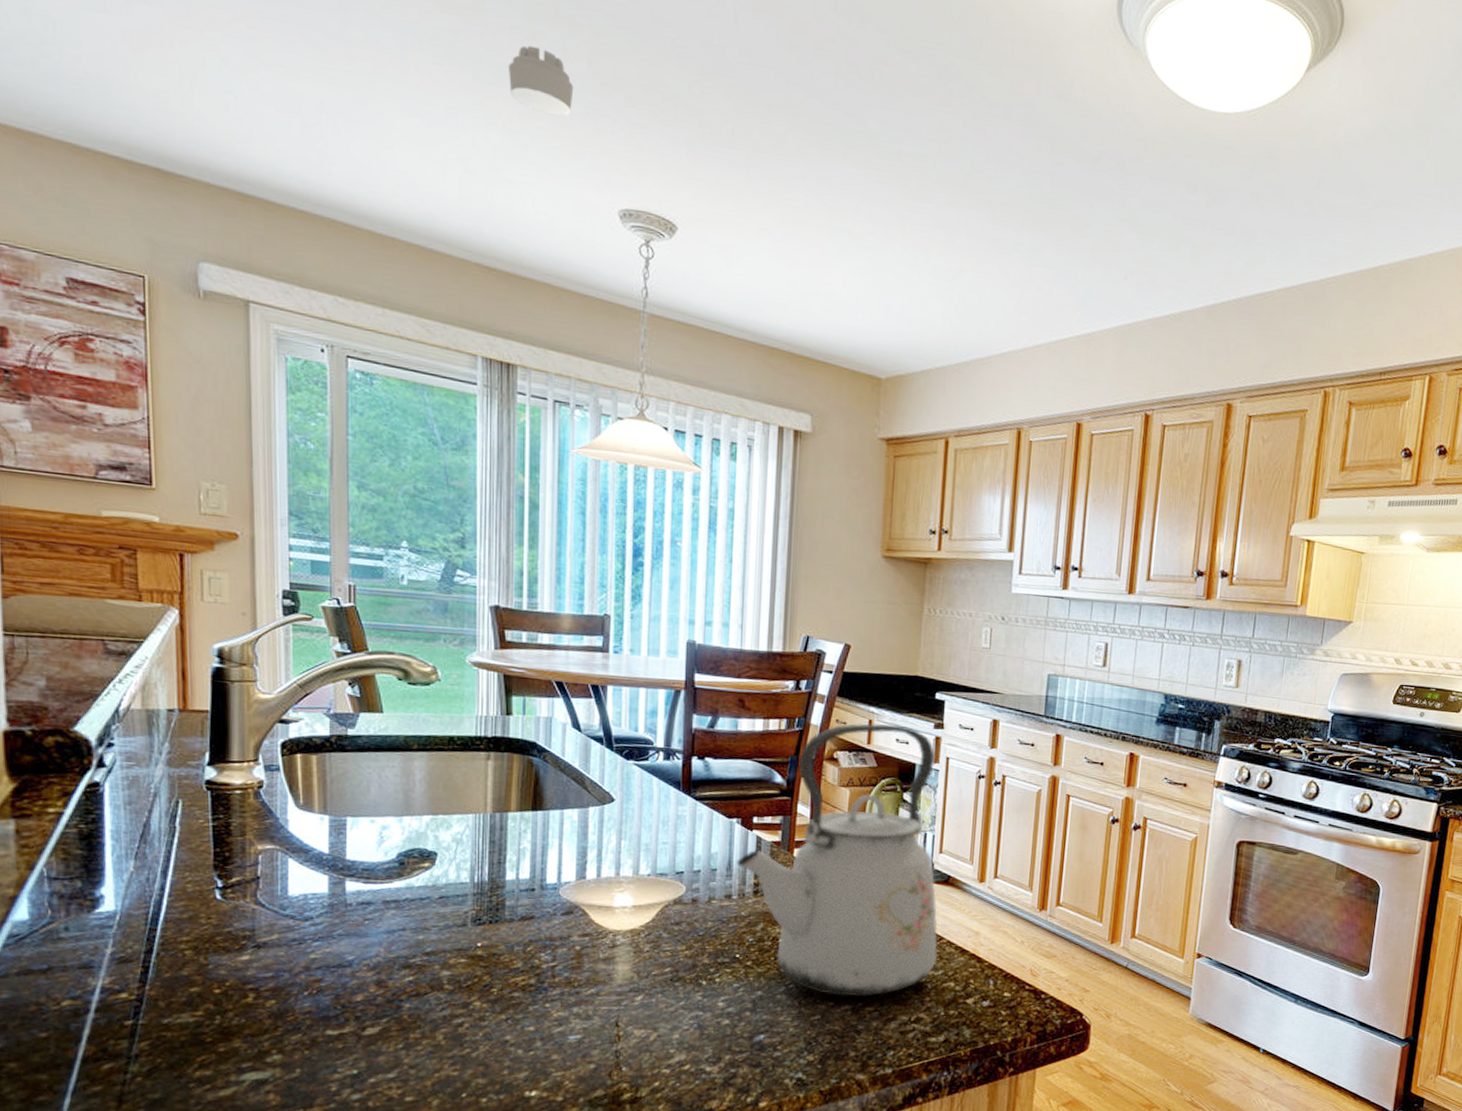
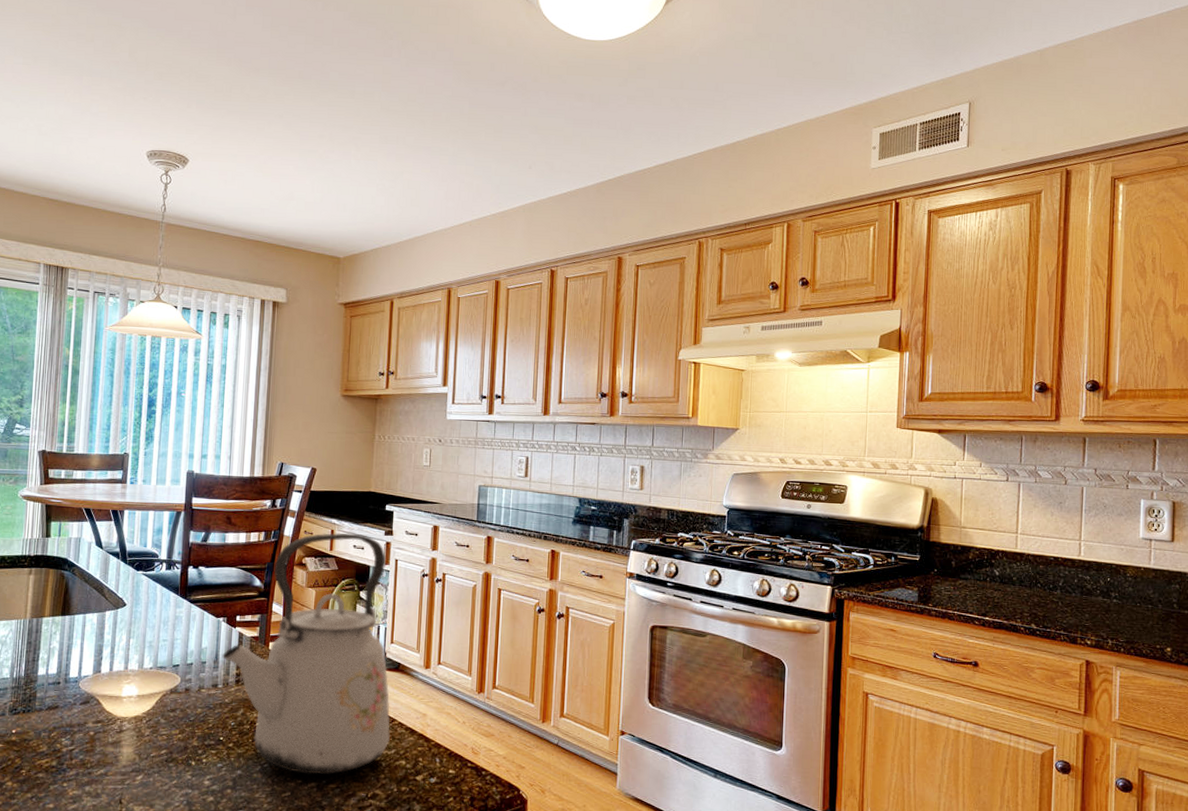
smoke detector: present [509,45,574,117] -> none [73,45,119,91]

